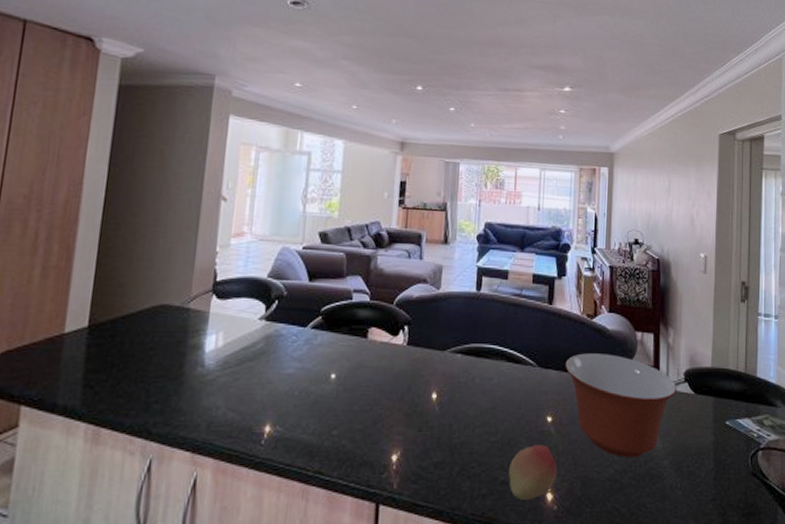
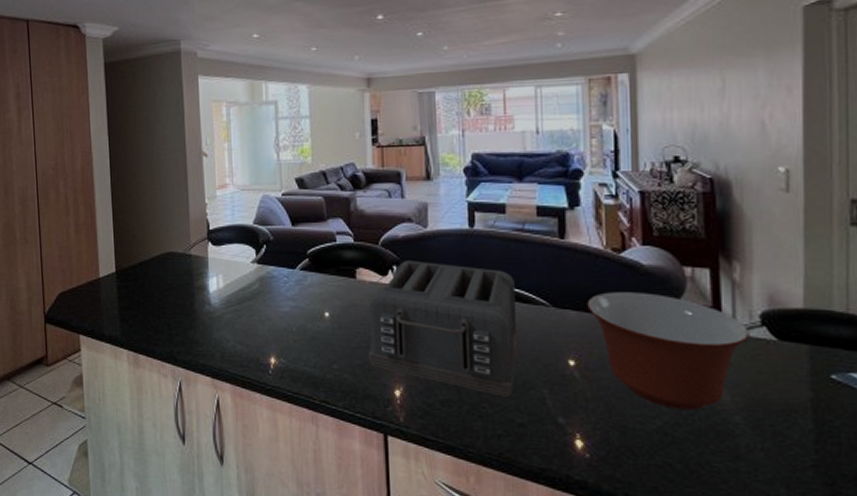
toaster: none [369,321,510,455] -> present [368,260,518,397]
fruit: present [509,445,557,500] -> none [527,389,587,445]

